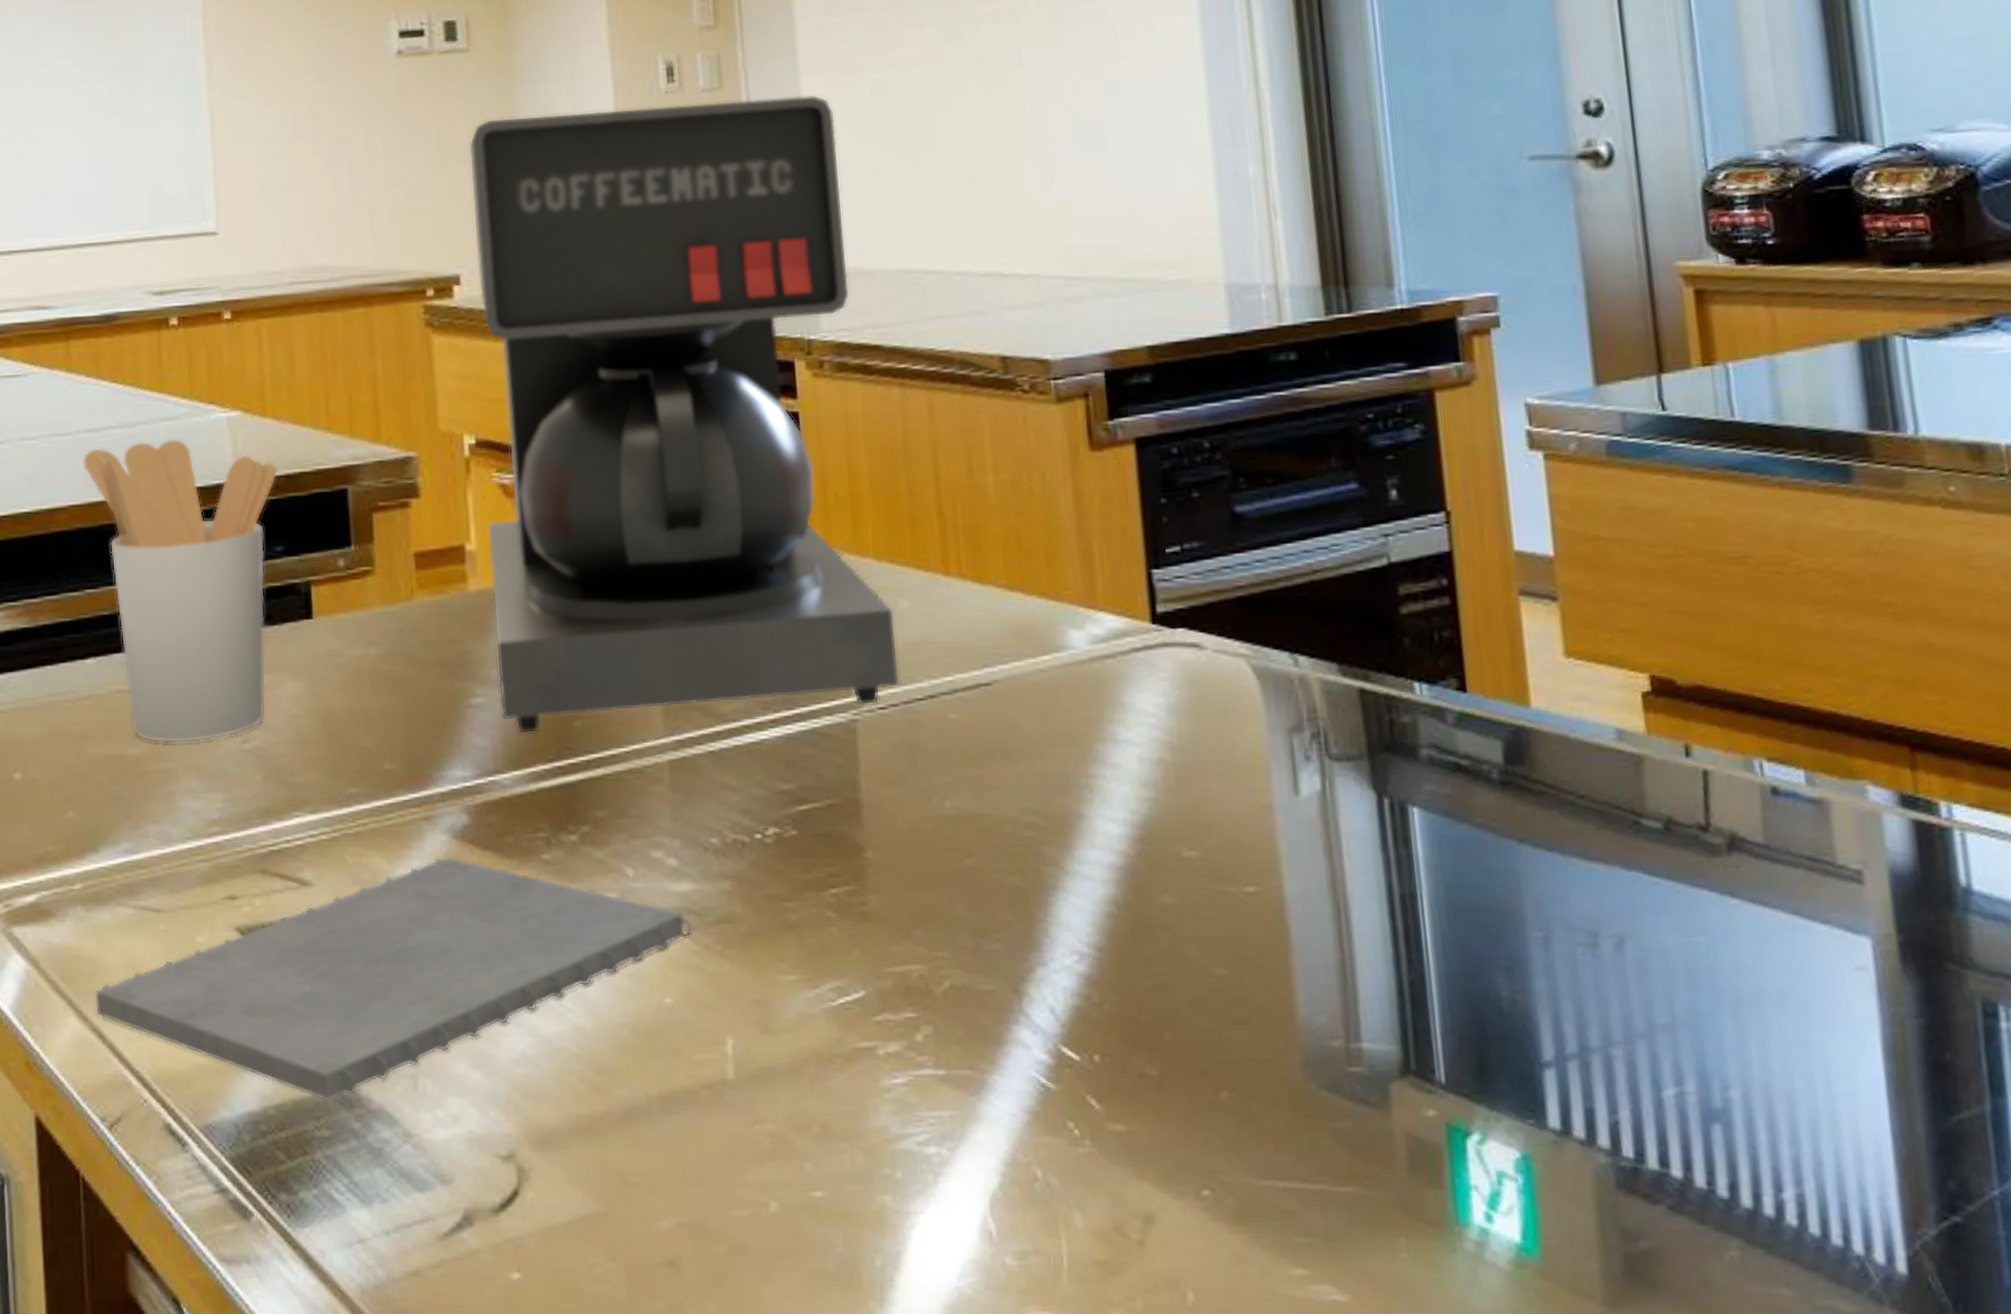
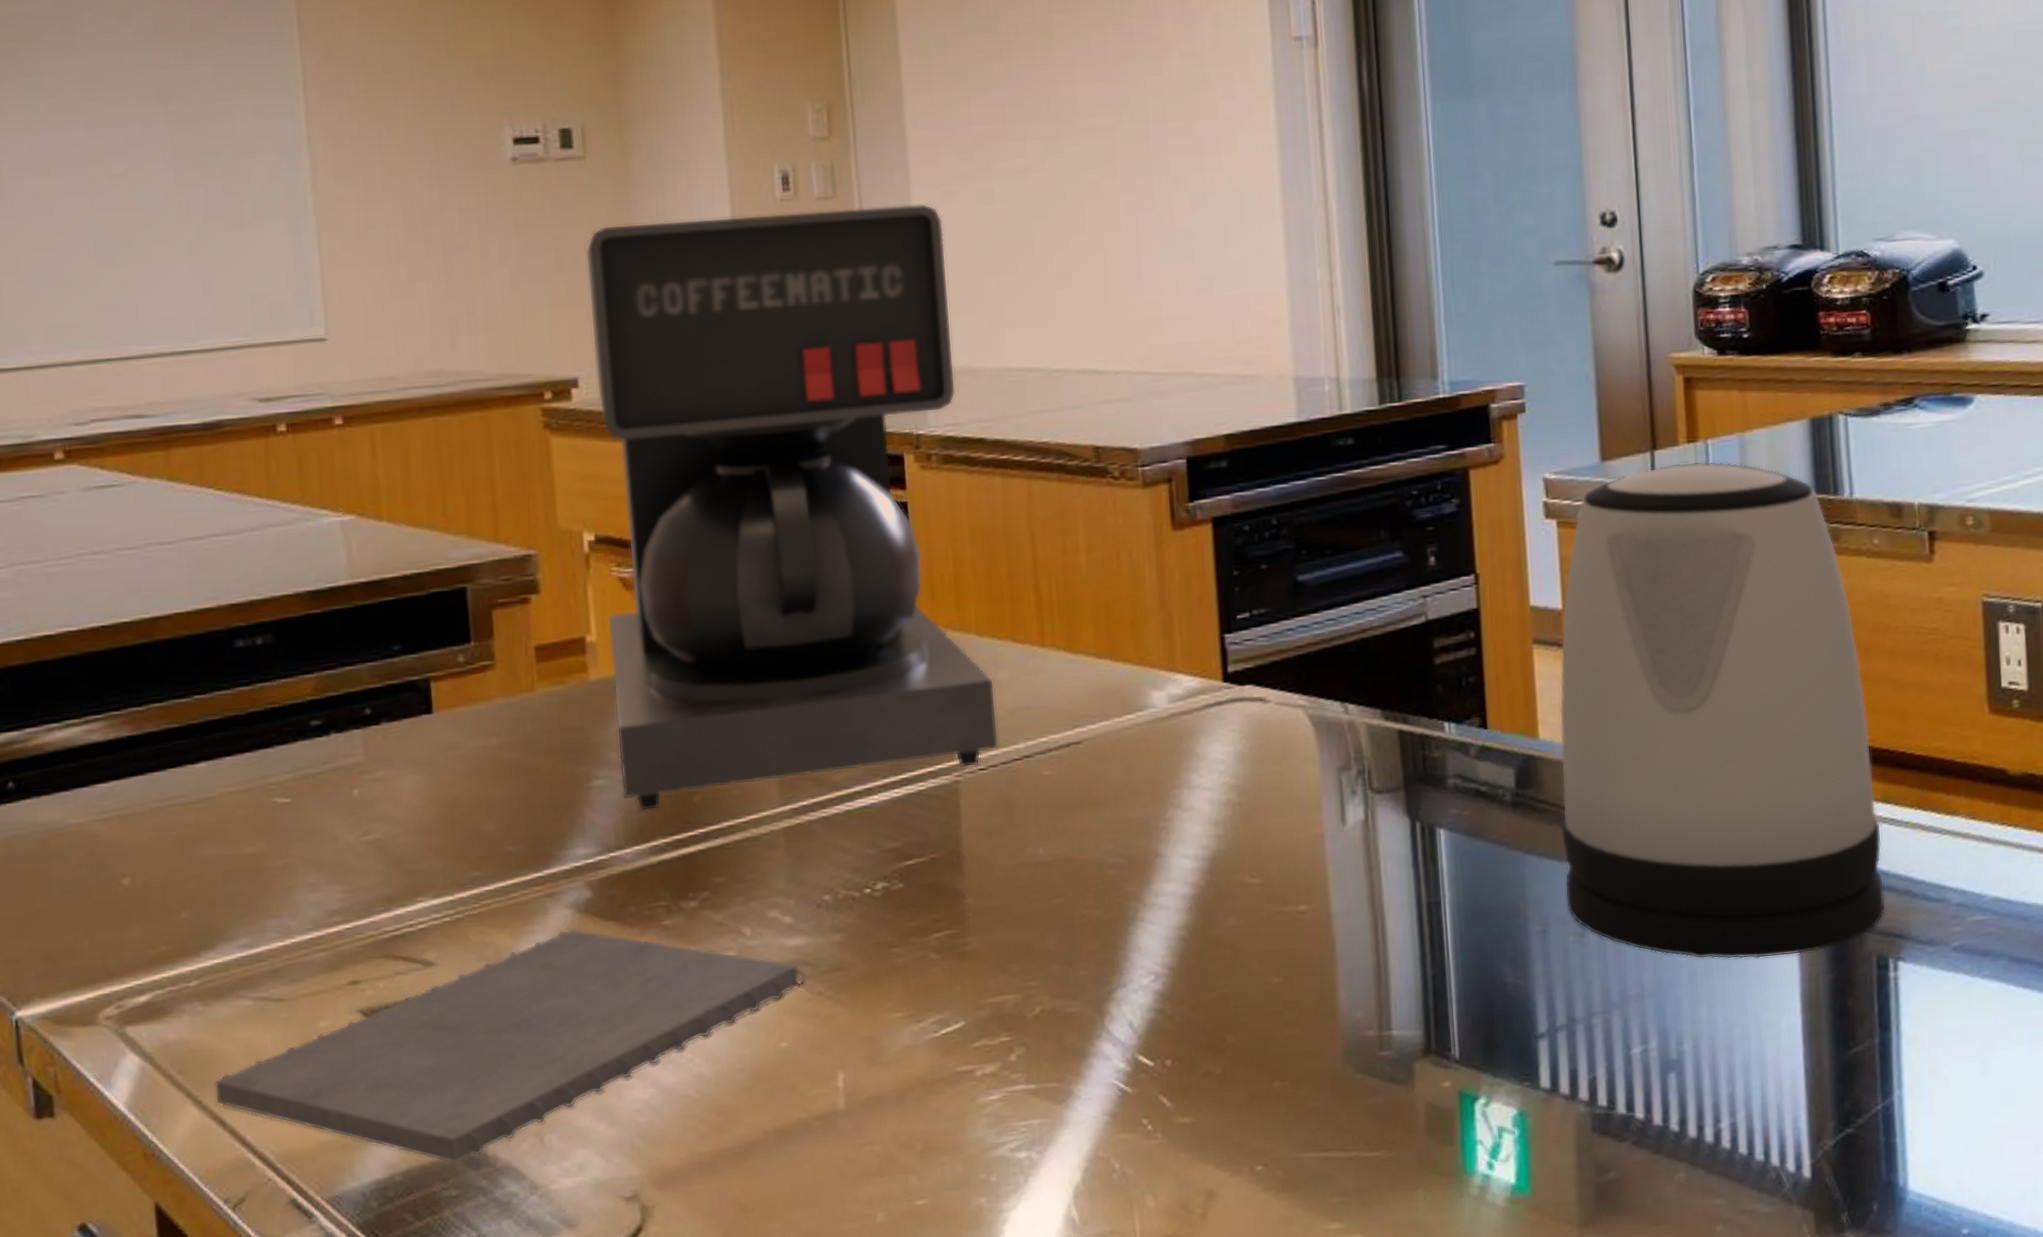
utensil holder: present [82,438,278,743] -> none [187,543,394,840]
kettle: none [1554,388,1991,992] -> present [1559,461,1886,960]

